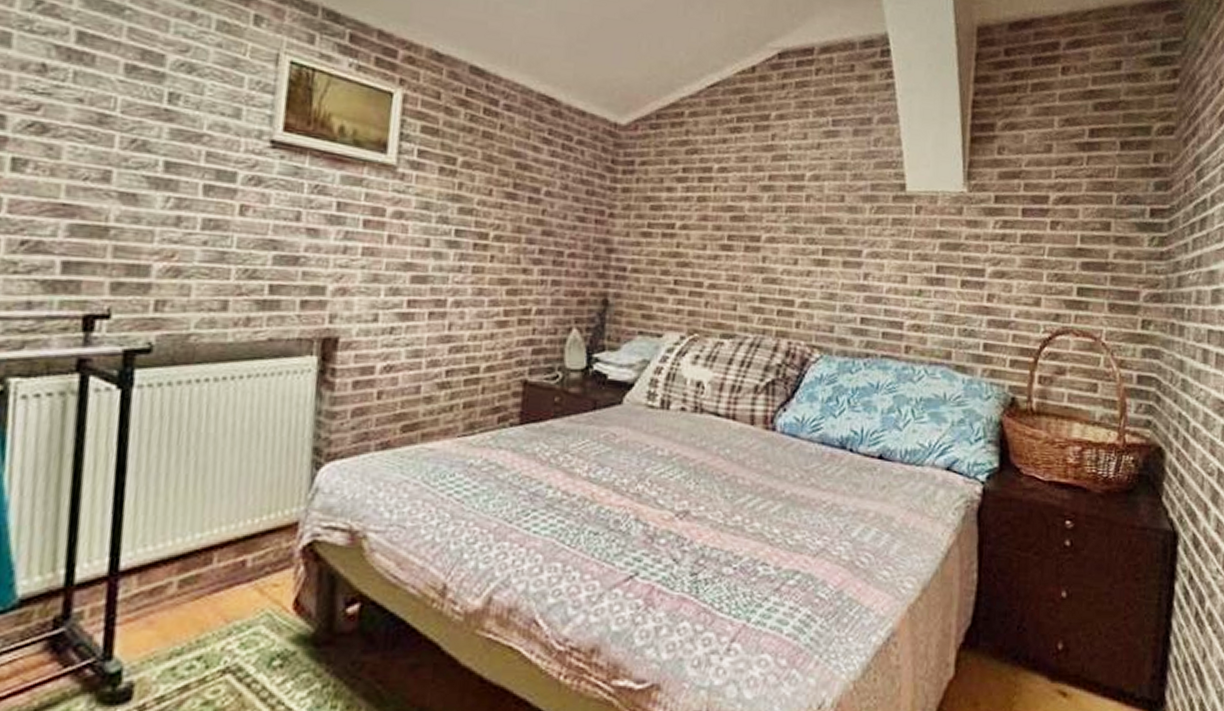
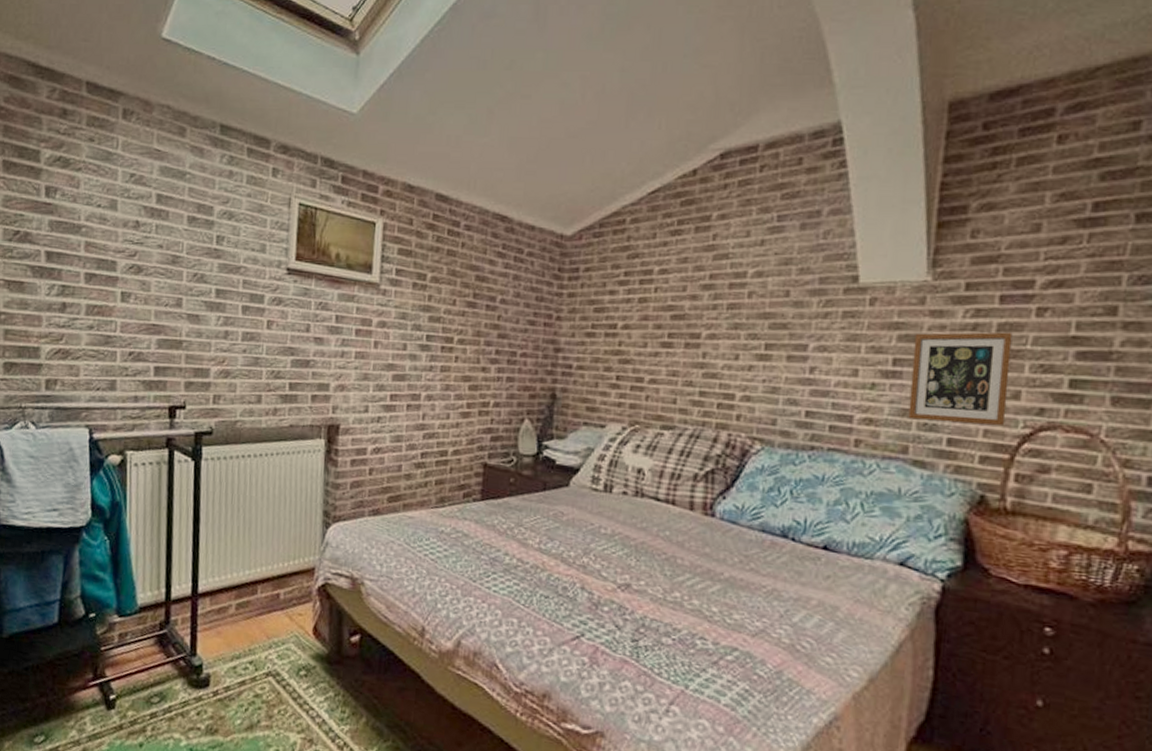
picture frame: none [950,242,1033,331] -> present [908,332,1013,426]

